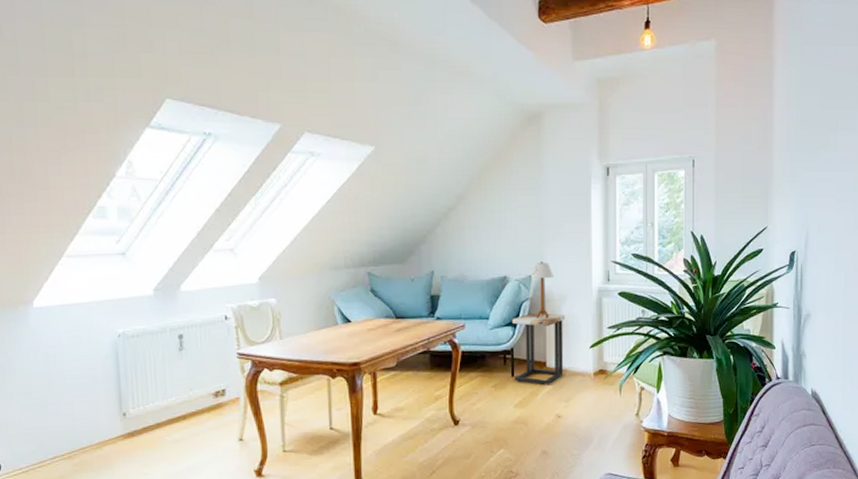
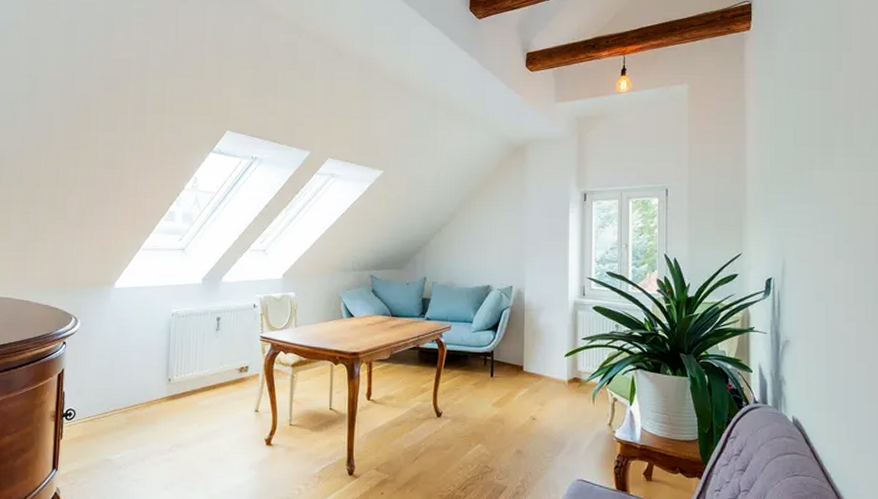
side table: present [512,313,566,386] -> none [493,320,543,388]
table lamp: present [531,262,553,319] -> none [512,274,532,326]

